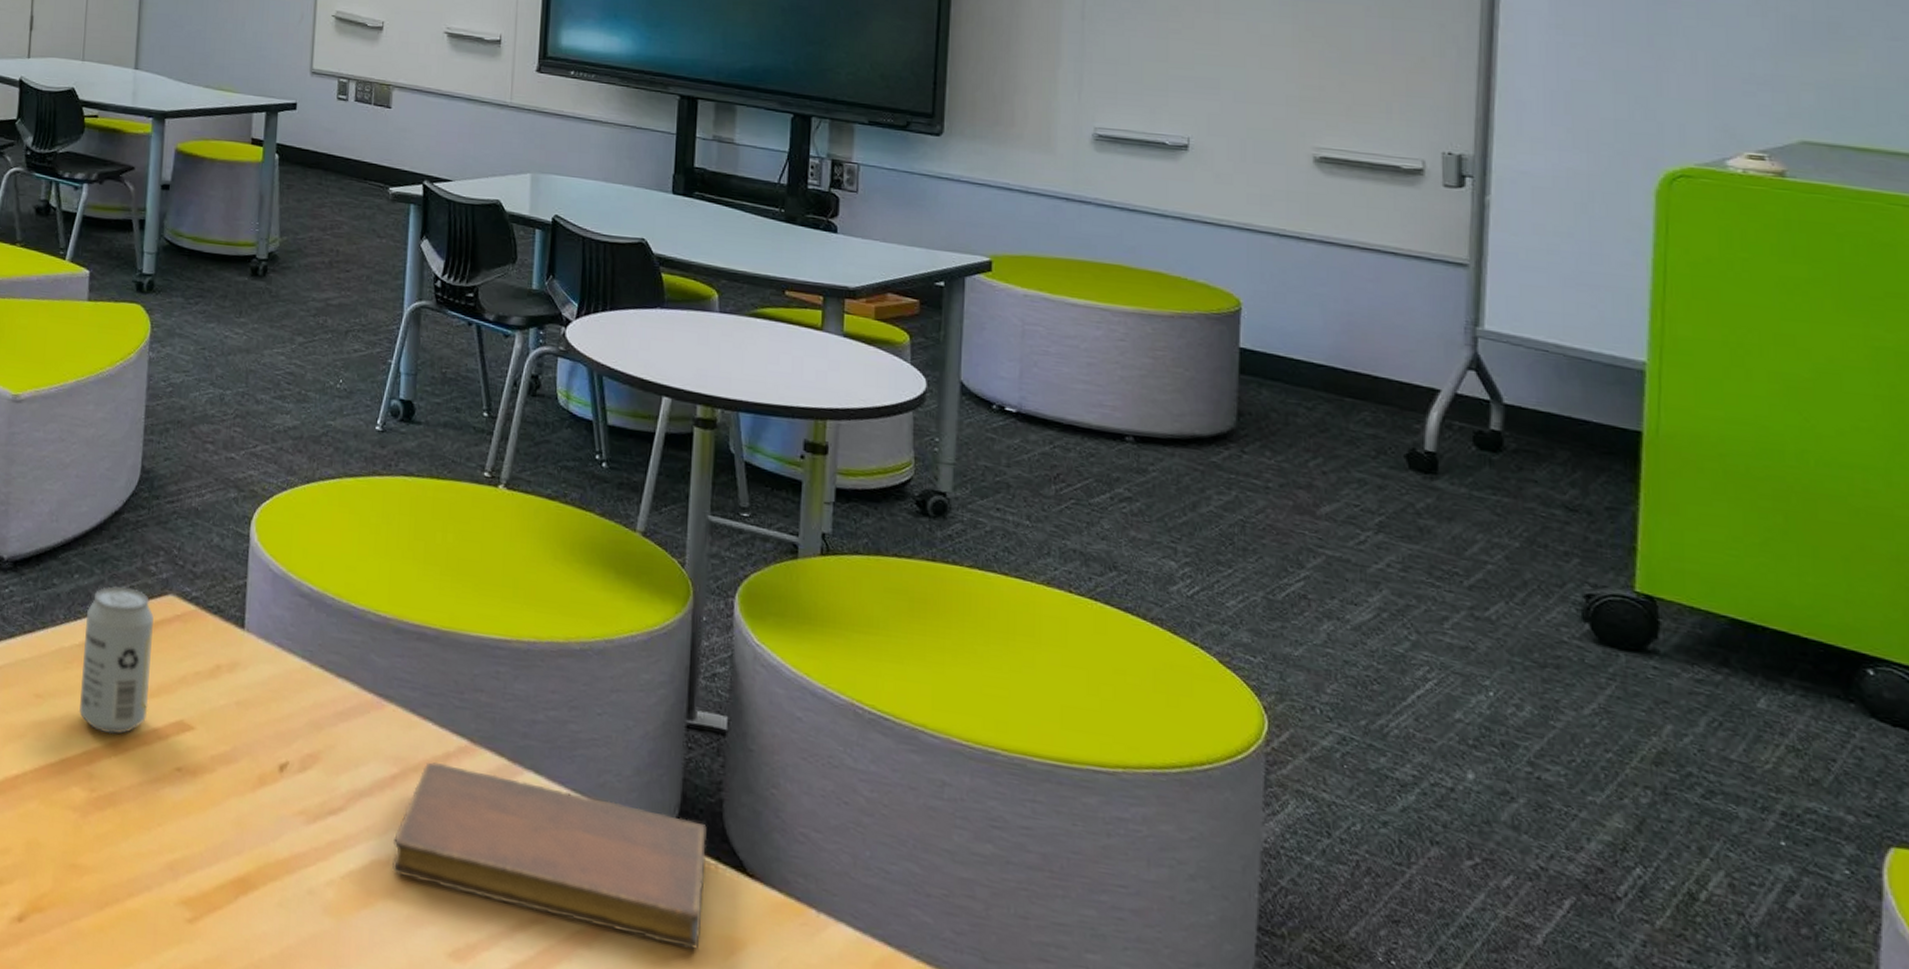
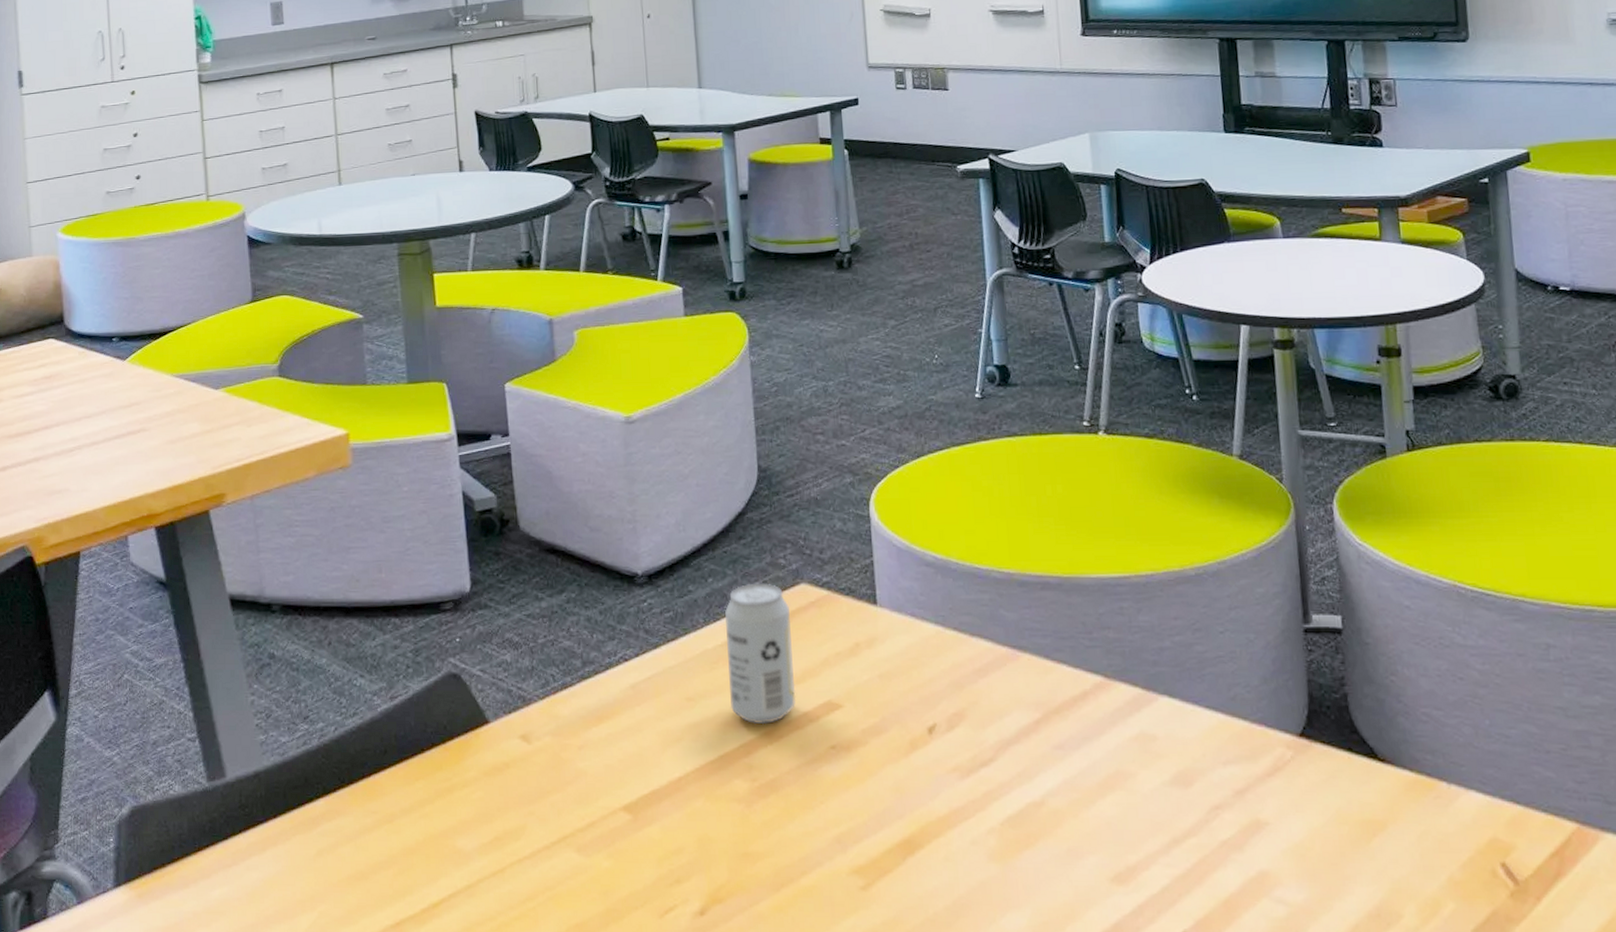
notebook: present [392,762,708,950] -> none [1045,701,1343,838]

